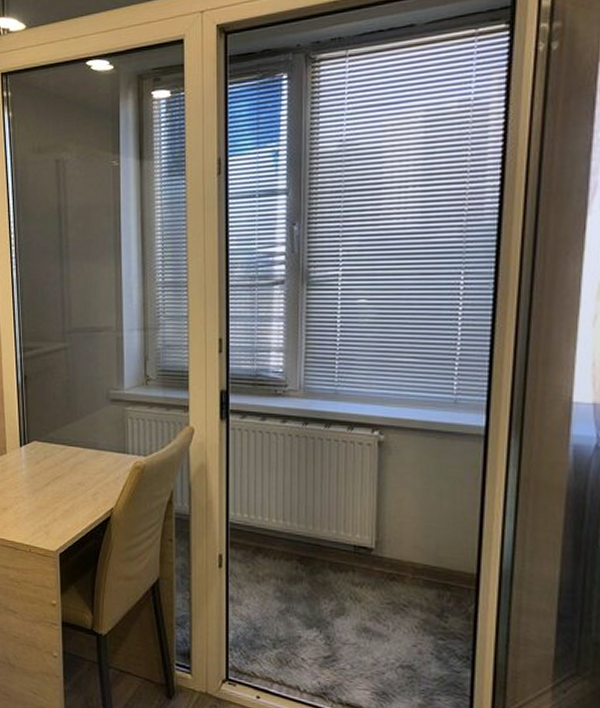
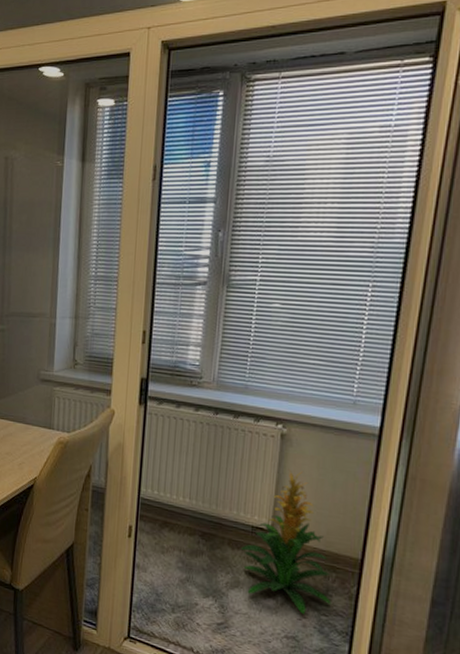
indoor plant: none [343,480,447,640] -> present [240,469,331,614]

